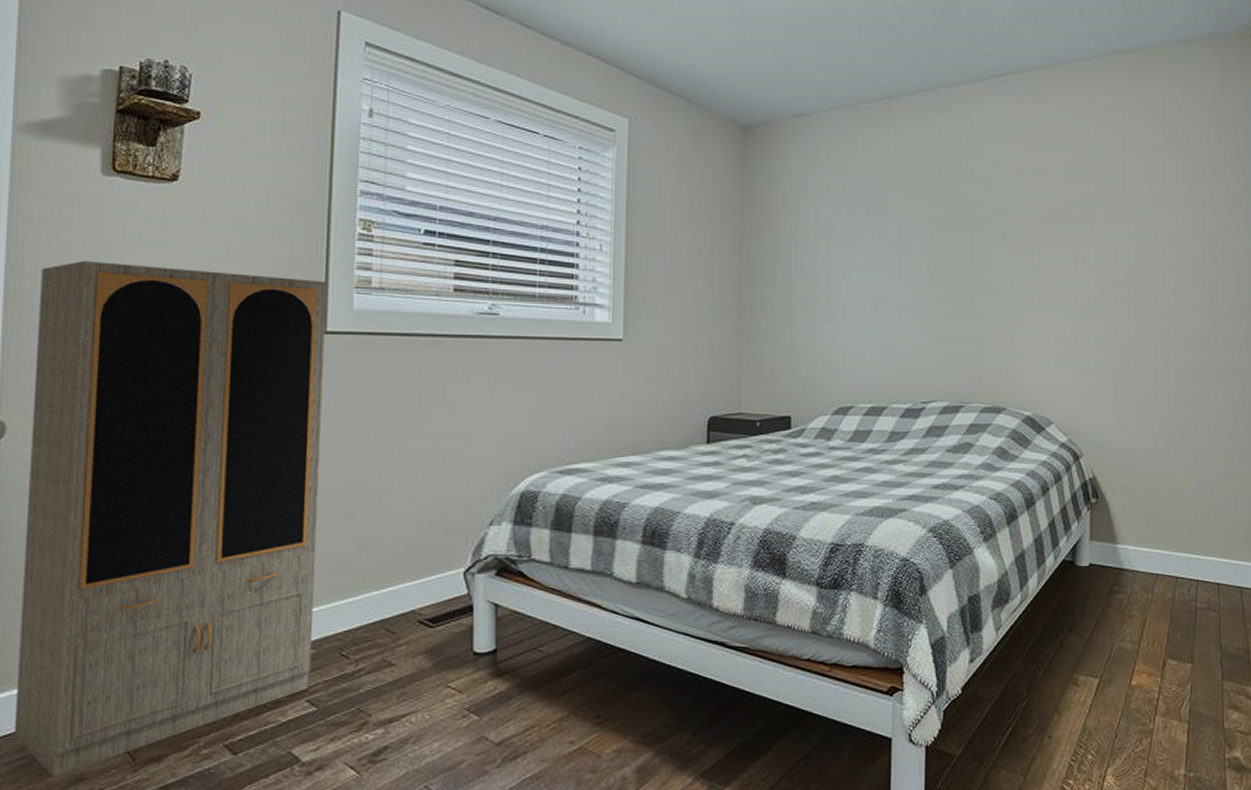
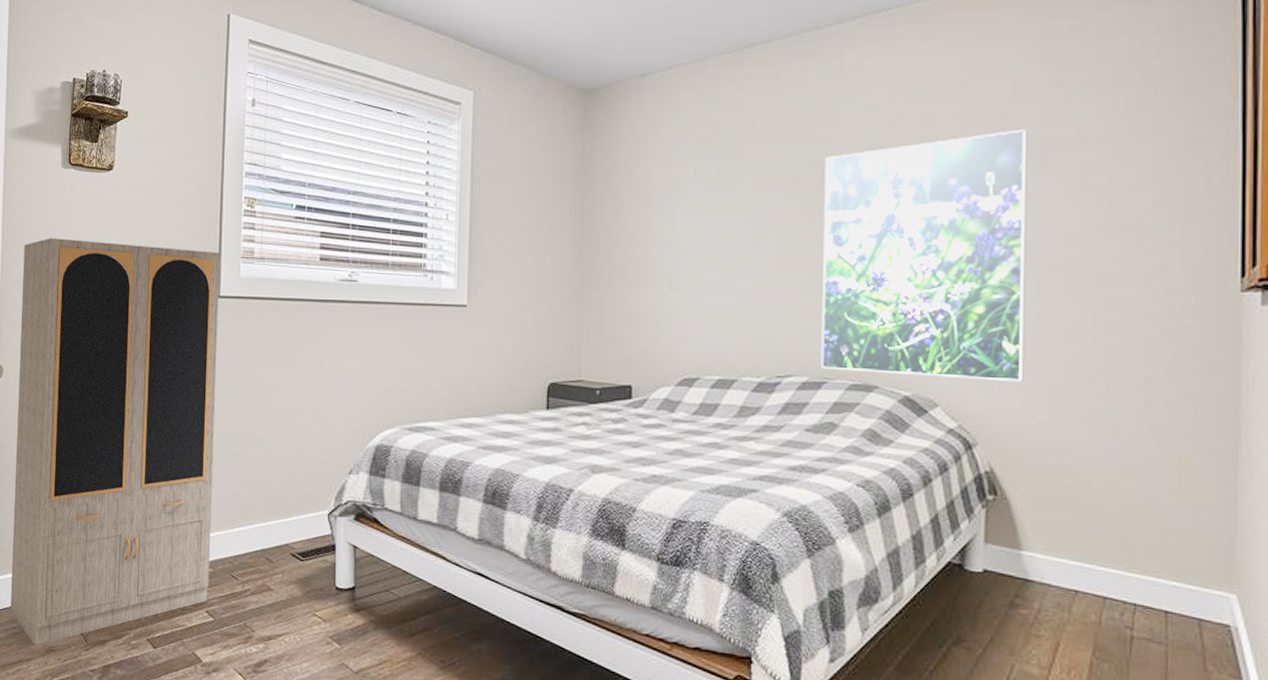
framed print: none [959,185,1116,400] -> present [821,128,1027,382]

